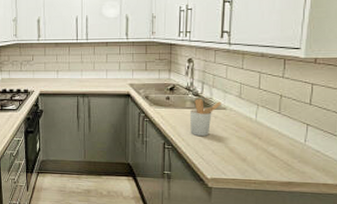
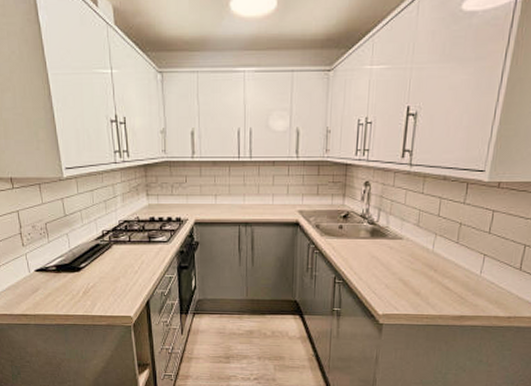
utensil holder: present [190,99,221,137] -> none [363,228,398,270]

